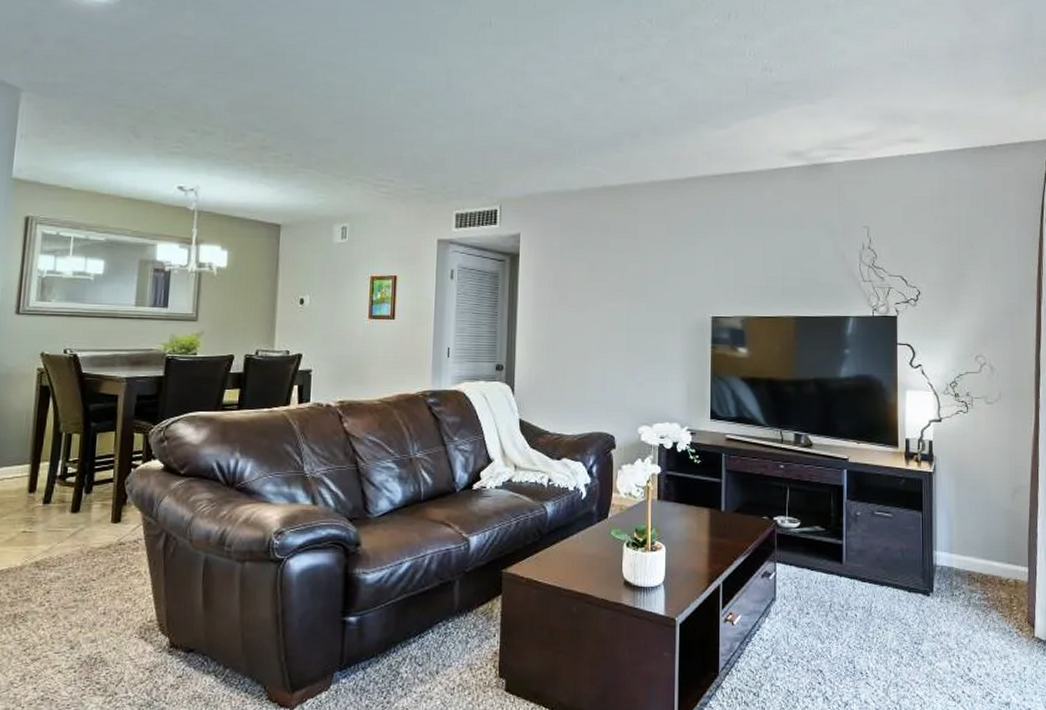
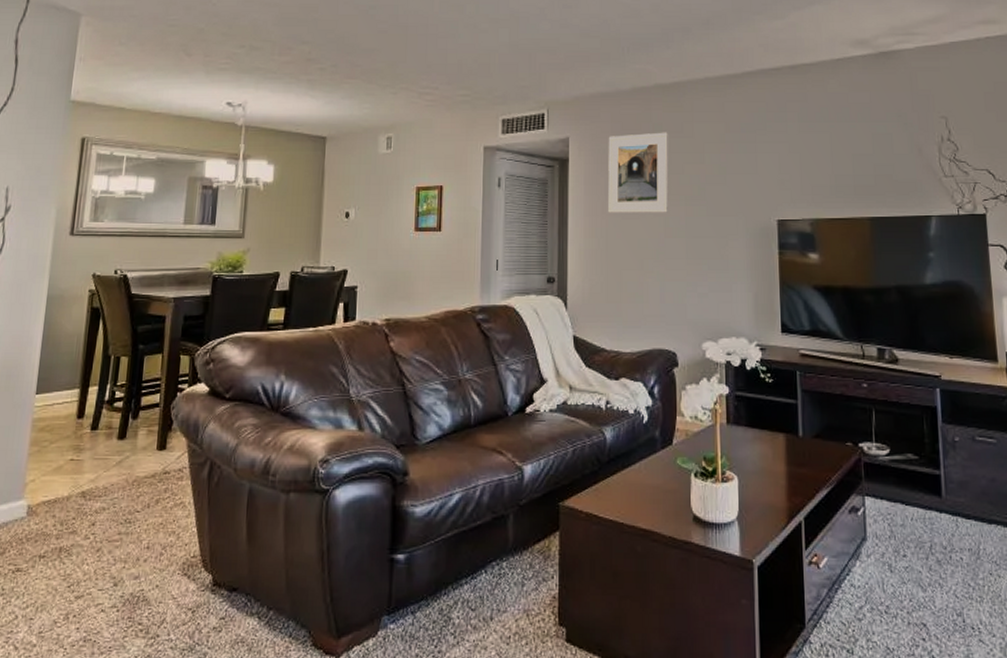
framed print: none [556,231,615,308] -> present [608,132,669,213]

